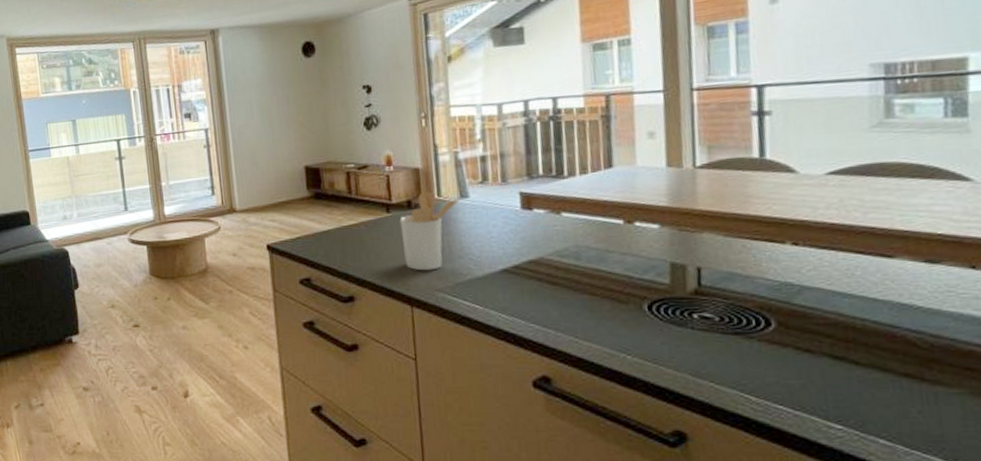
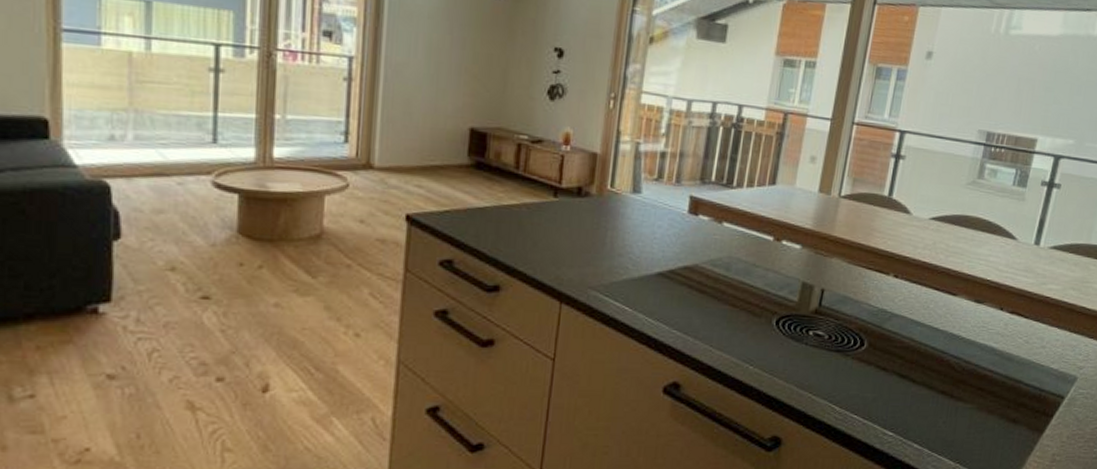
utensil holder: present [399,191,462,271] -> none [563,180,634,266]

